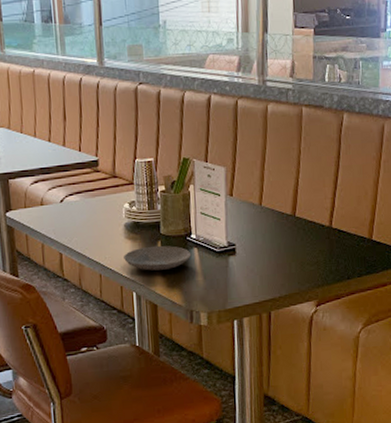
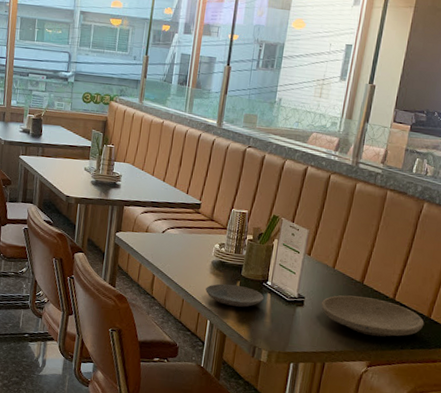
plate: none [254,230,367,272] -> present [321,295,425,337]

